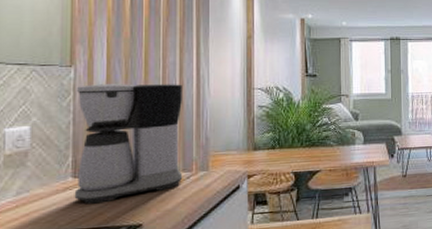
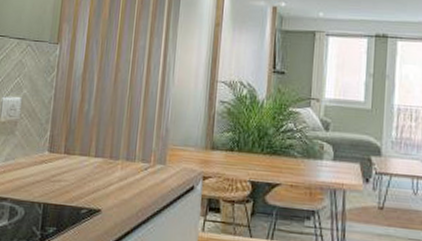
coffee maker: present [74,84,183,204] -> none [48,63,149,182]

